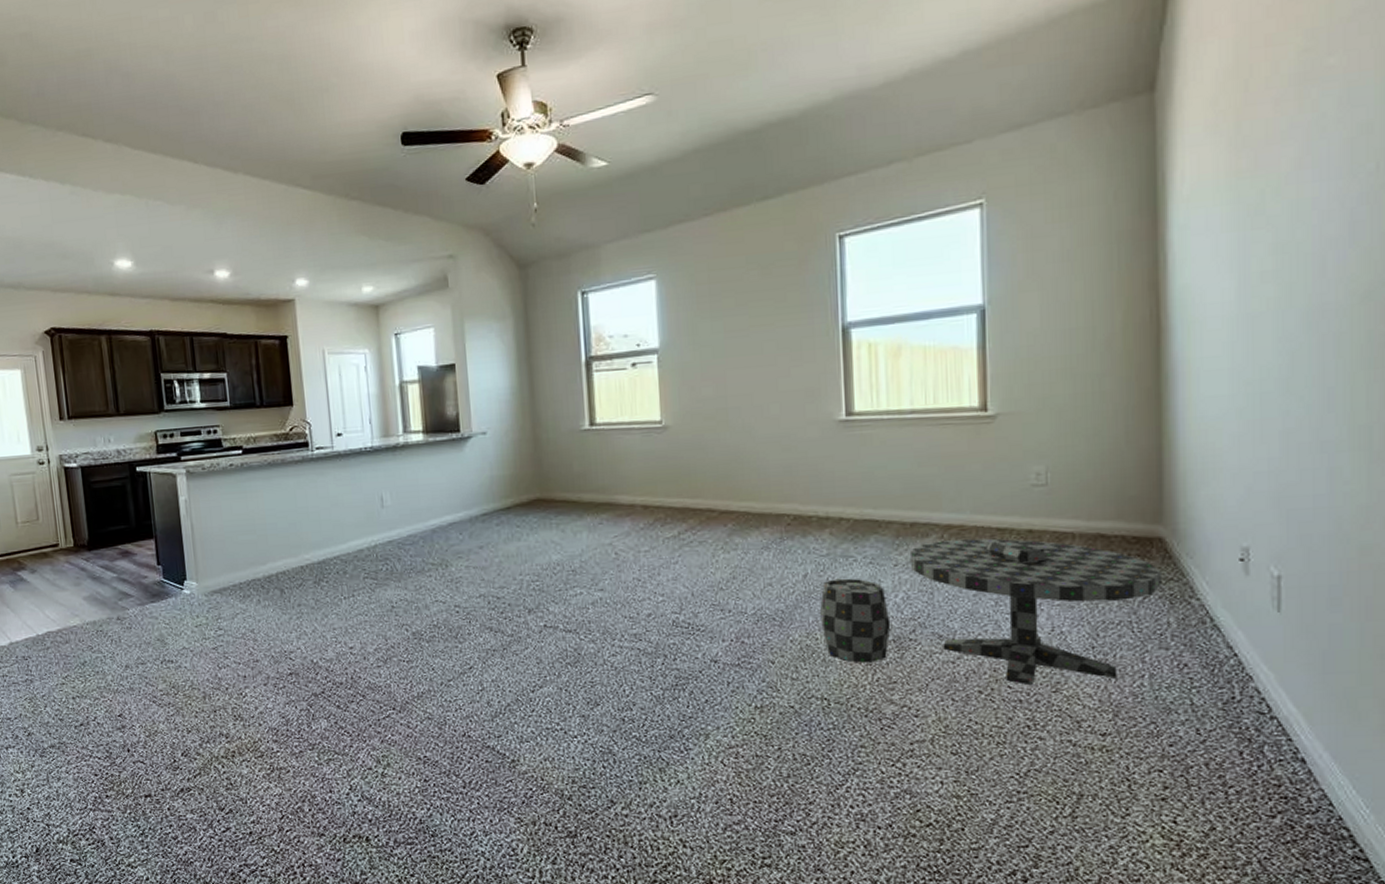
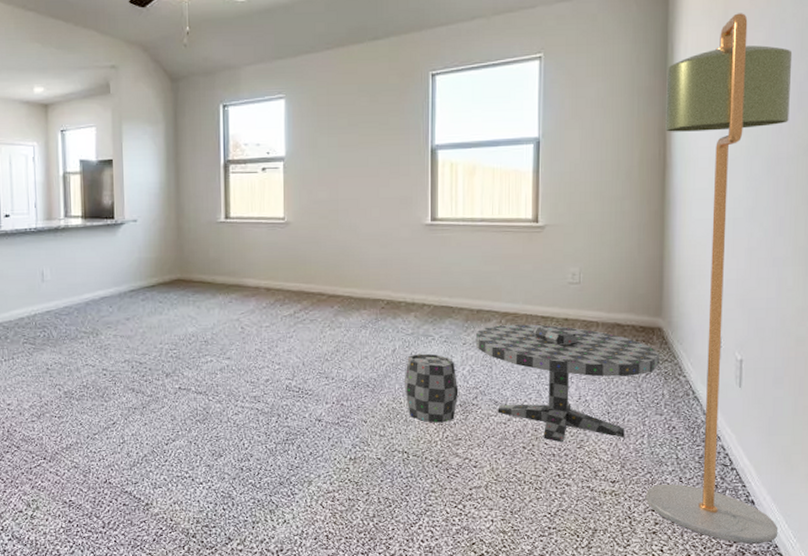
floor lamp: none [1148,124,1343,815] -> present [645,13,793,544]

